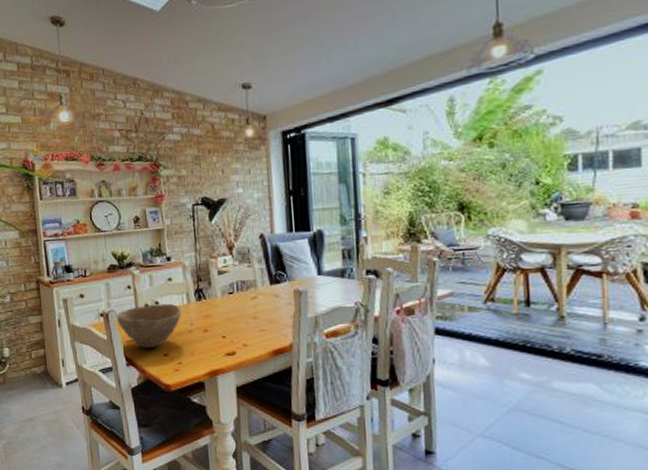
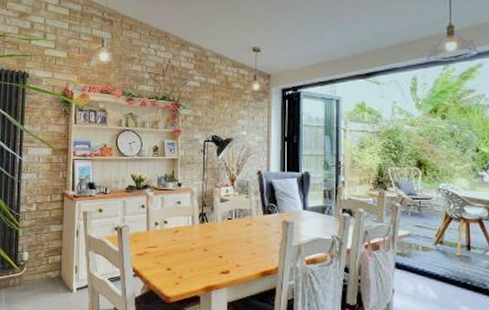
bowl: present [116,303,182,349] -> none [129,223,186,263]

